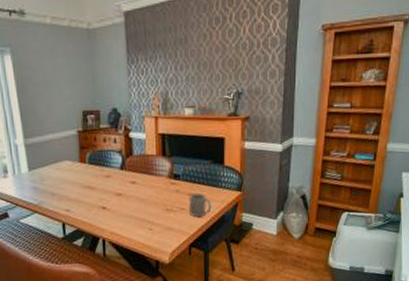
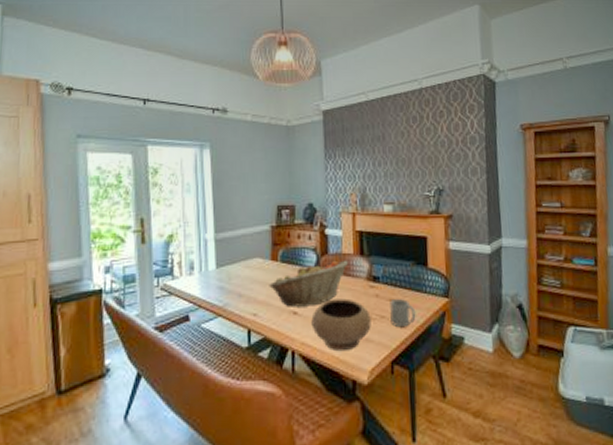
fruit basket: none [79,160,152,203] -> present [269,260,349,307]
bowl: none [119,194,172,239] -> present [311,298,371,352]

